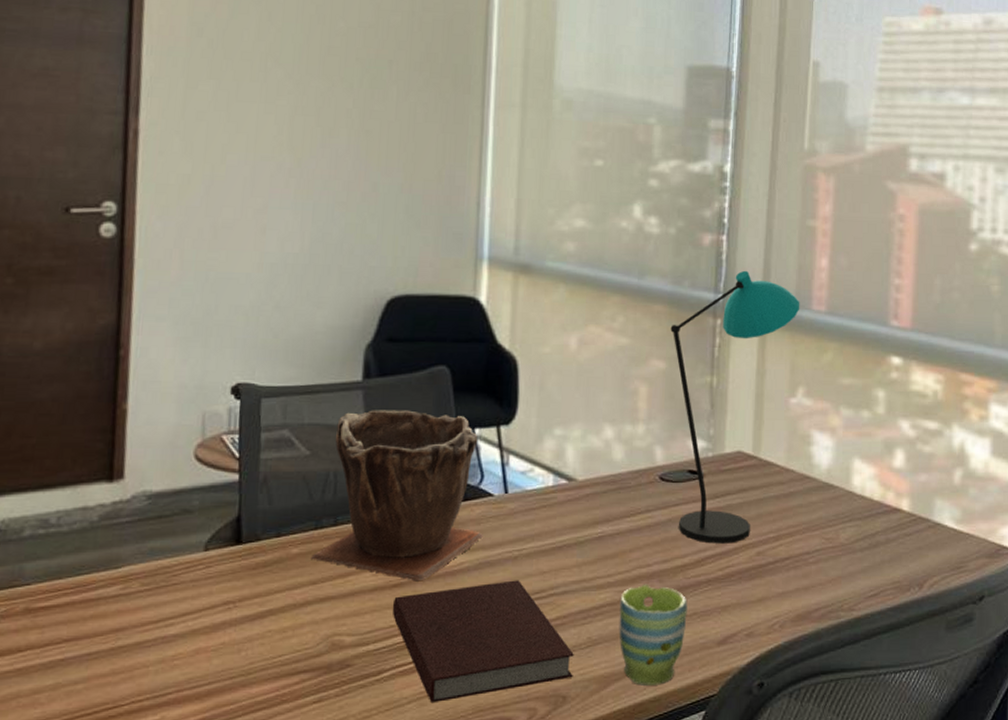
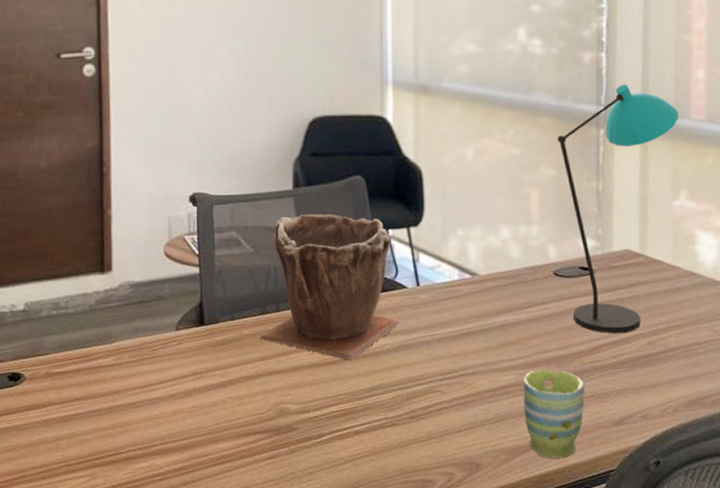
notebook: present [392,580,574,704] -> none [327,361,484,465]

